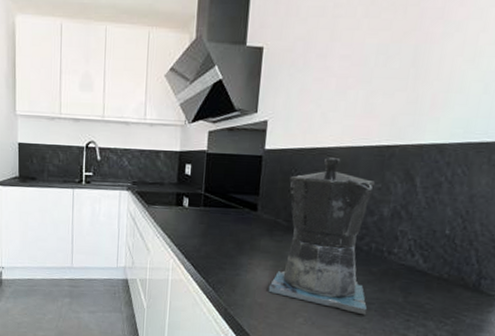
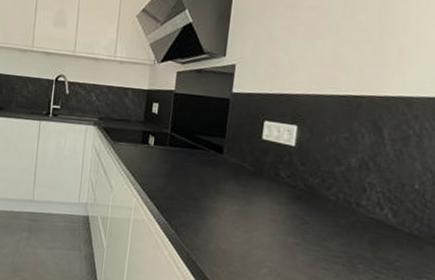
coffee maker: present [268,157,375,316] -> none [232,104,342,270]

